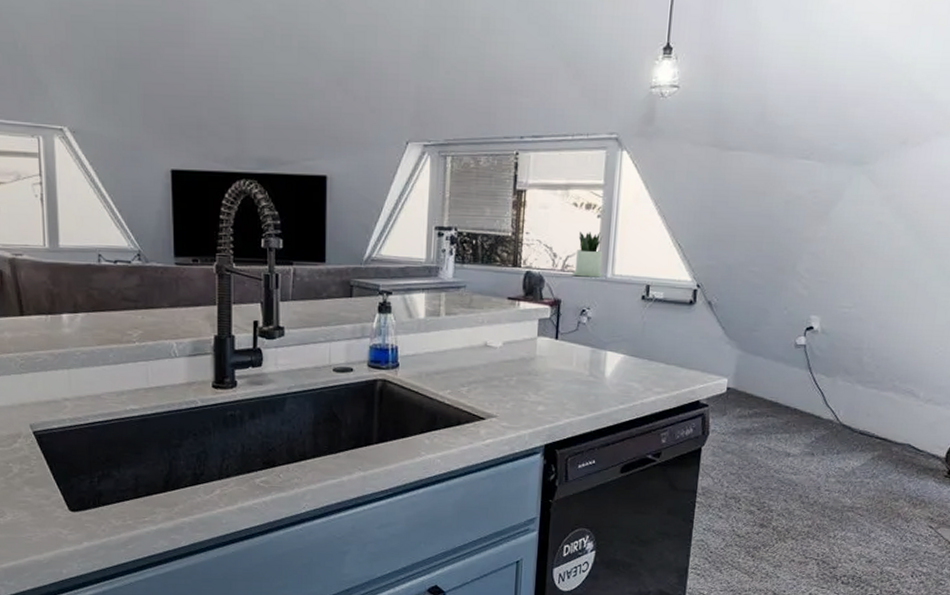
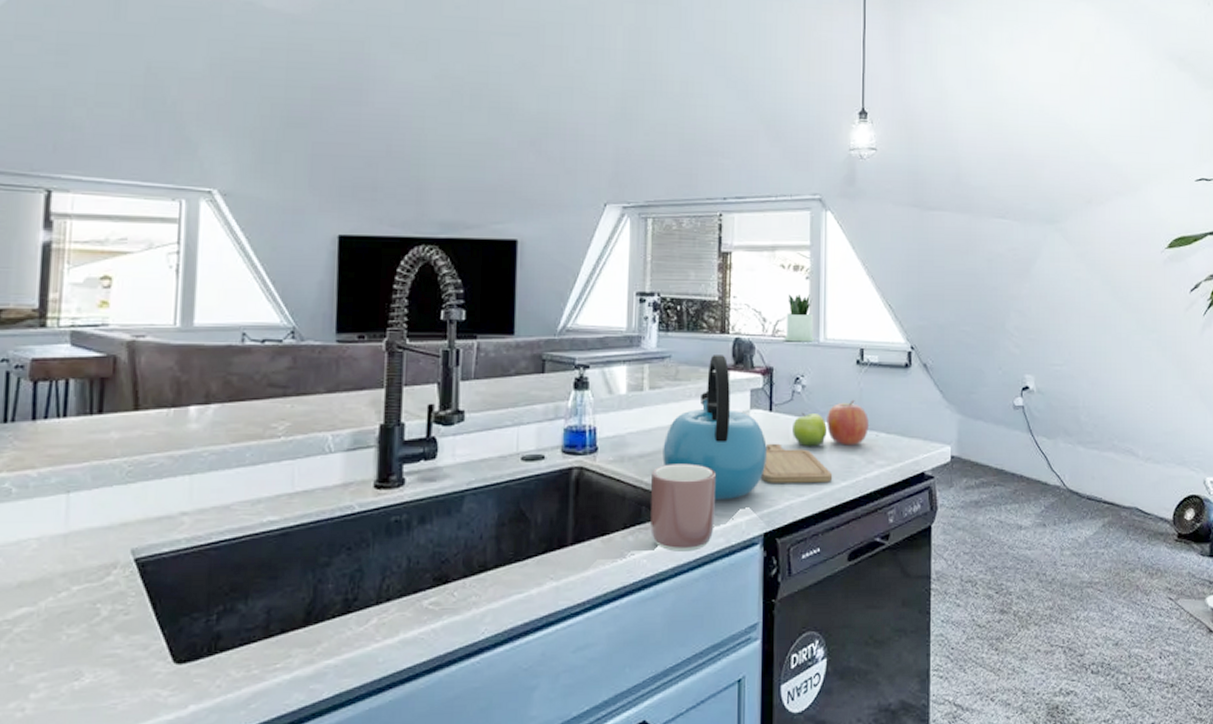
mug: none [444,381,504,456] -> present [650,463,717,553]
kettle: none [456,286,551,415] -> present [662,355,767,501]
chopping board: none [544,367,612,405] -> present [760,443,833,483]
fruit: none [576,341,609,373] -> present [793,412,827,447]
fruit: none [608,331,650,373] -> present [827,399,869,445]

